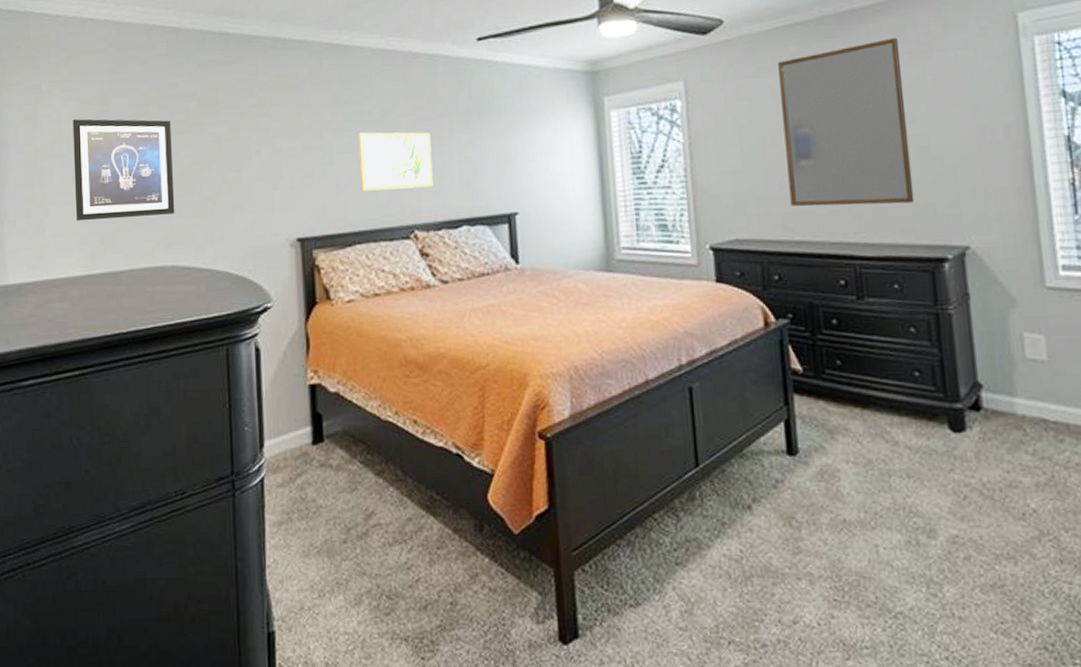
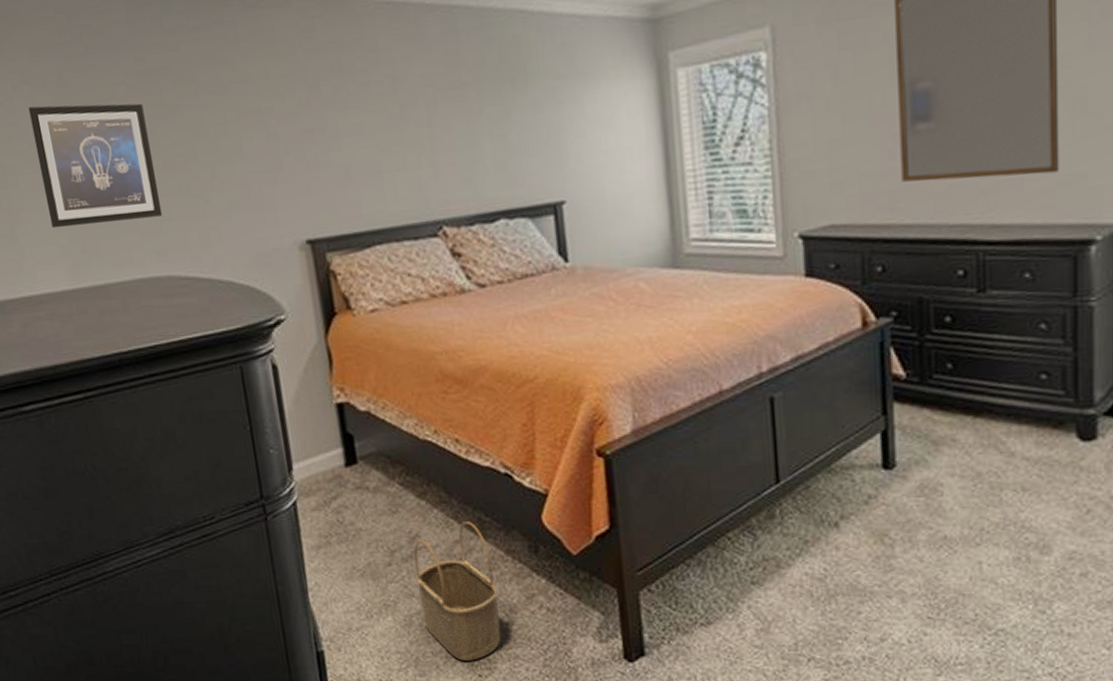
wall art: present [357,132,433,192] -> none [366,106,462,182]
wicker basket: none [368,500,445,642] -> present [413,521,502,661]

